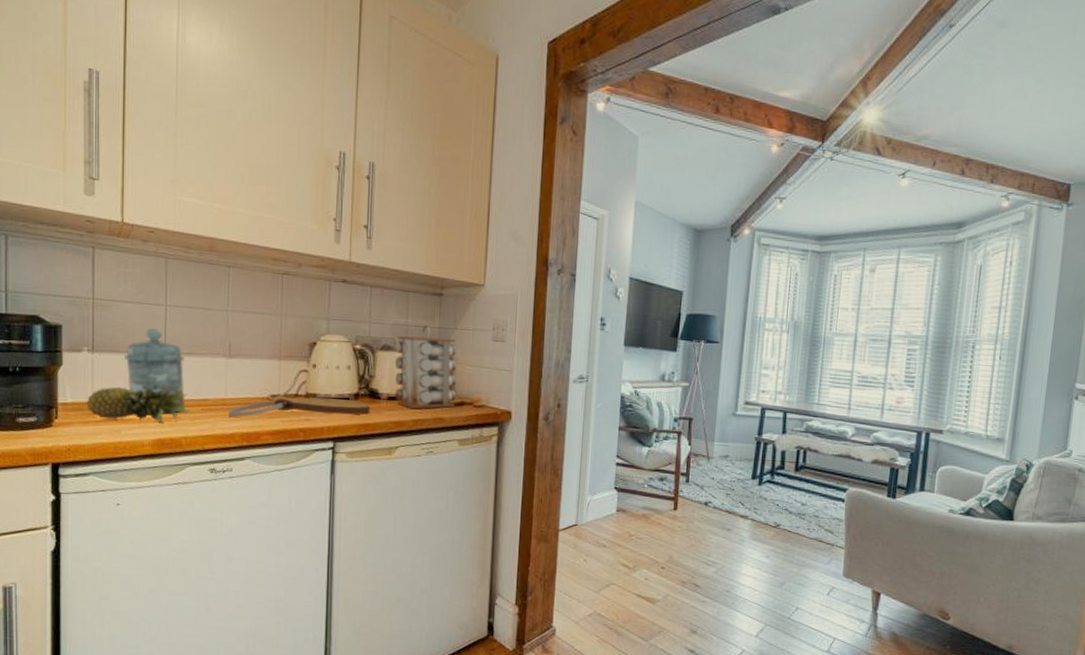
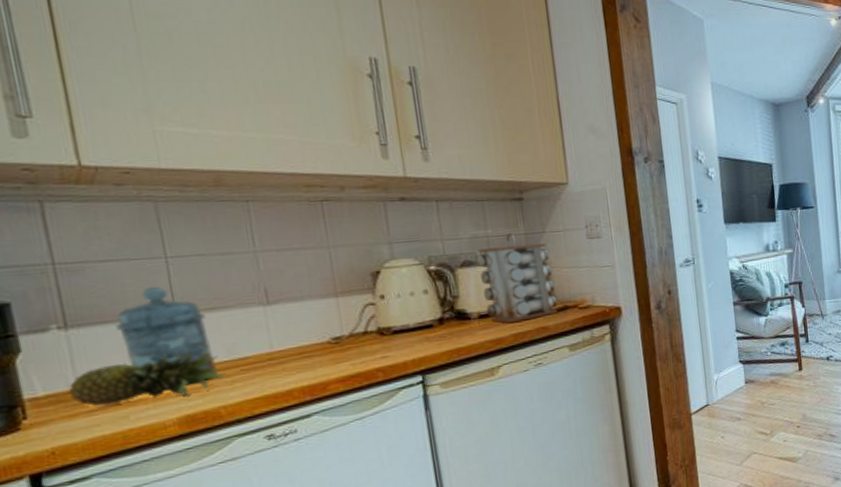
cutting board: present [228,396,370,418] -> none [278,325,461,373]

